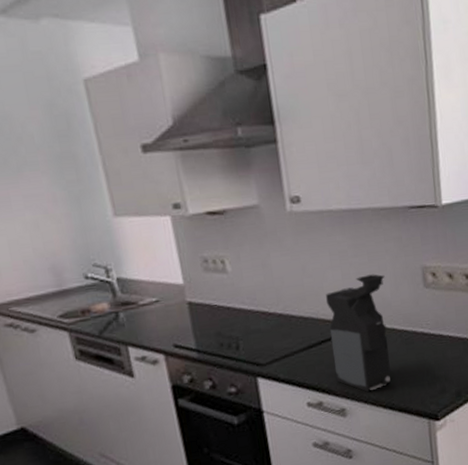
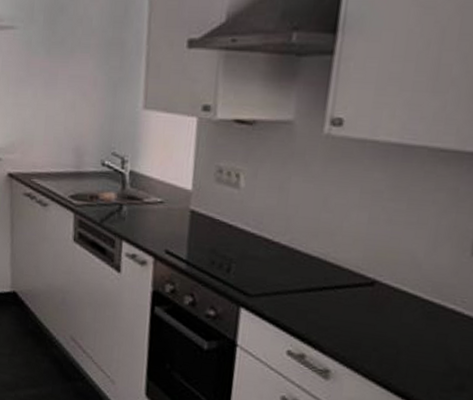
coffee maker: present [325,274,392,392] -> none [329,224,423,360]

